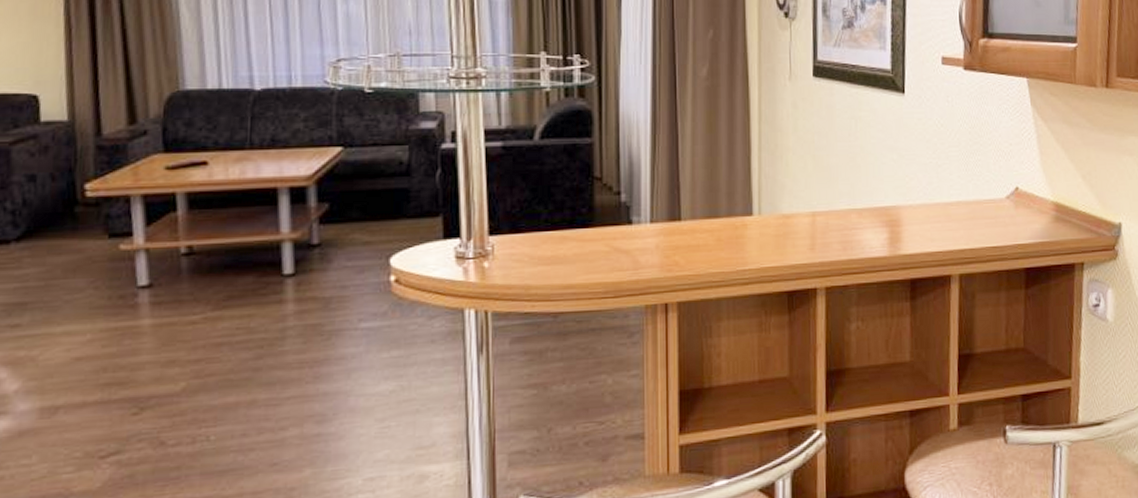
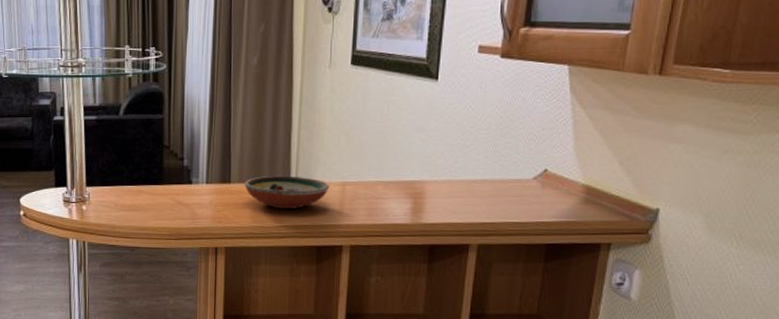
decorative bowl: none [698,207,798,249] -> present [244,175,330,210]

